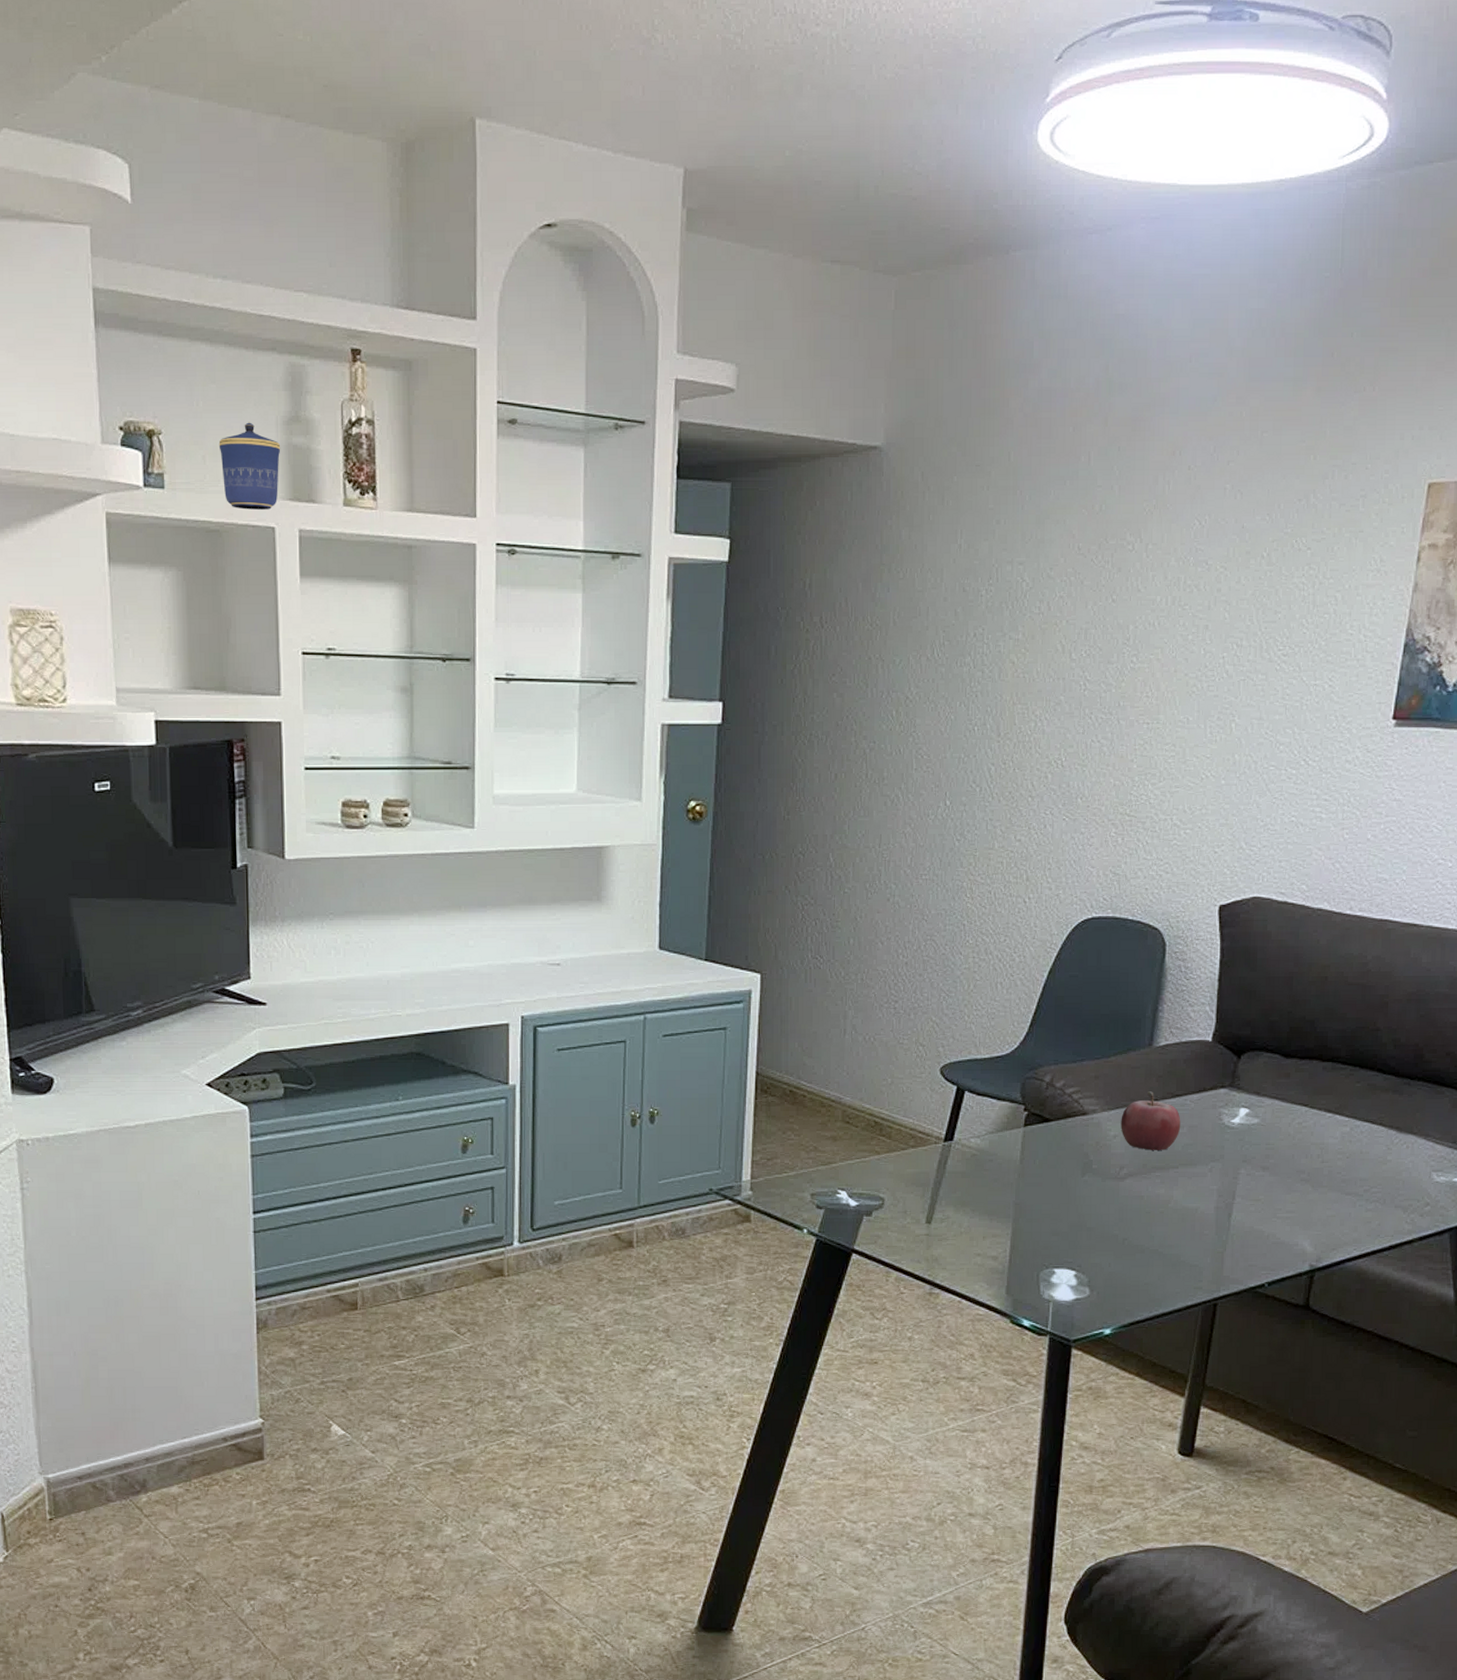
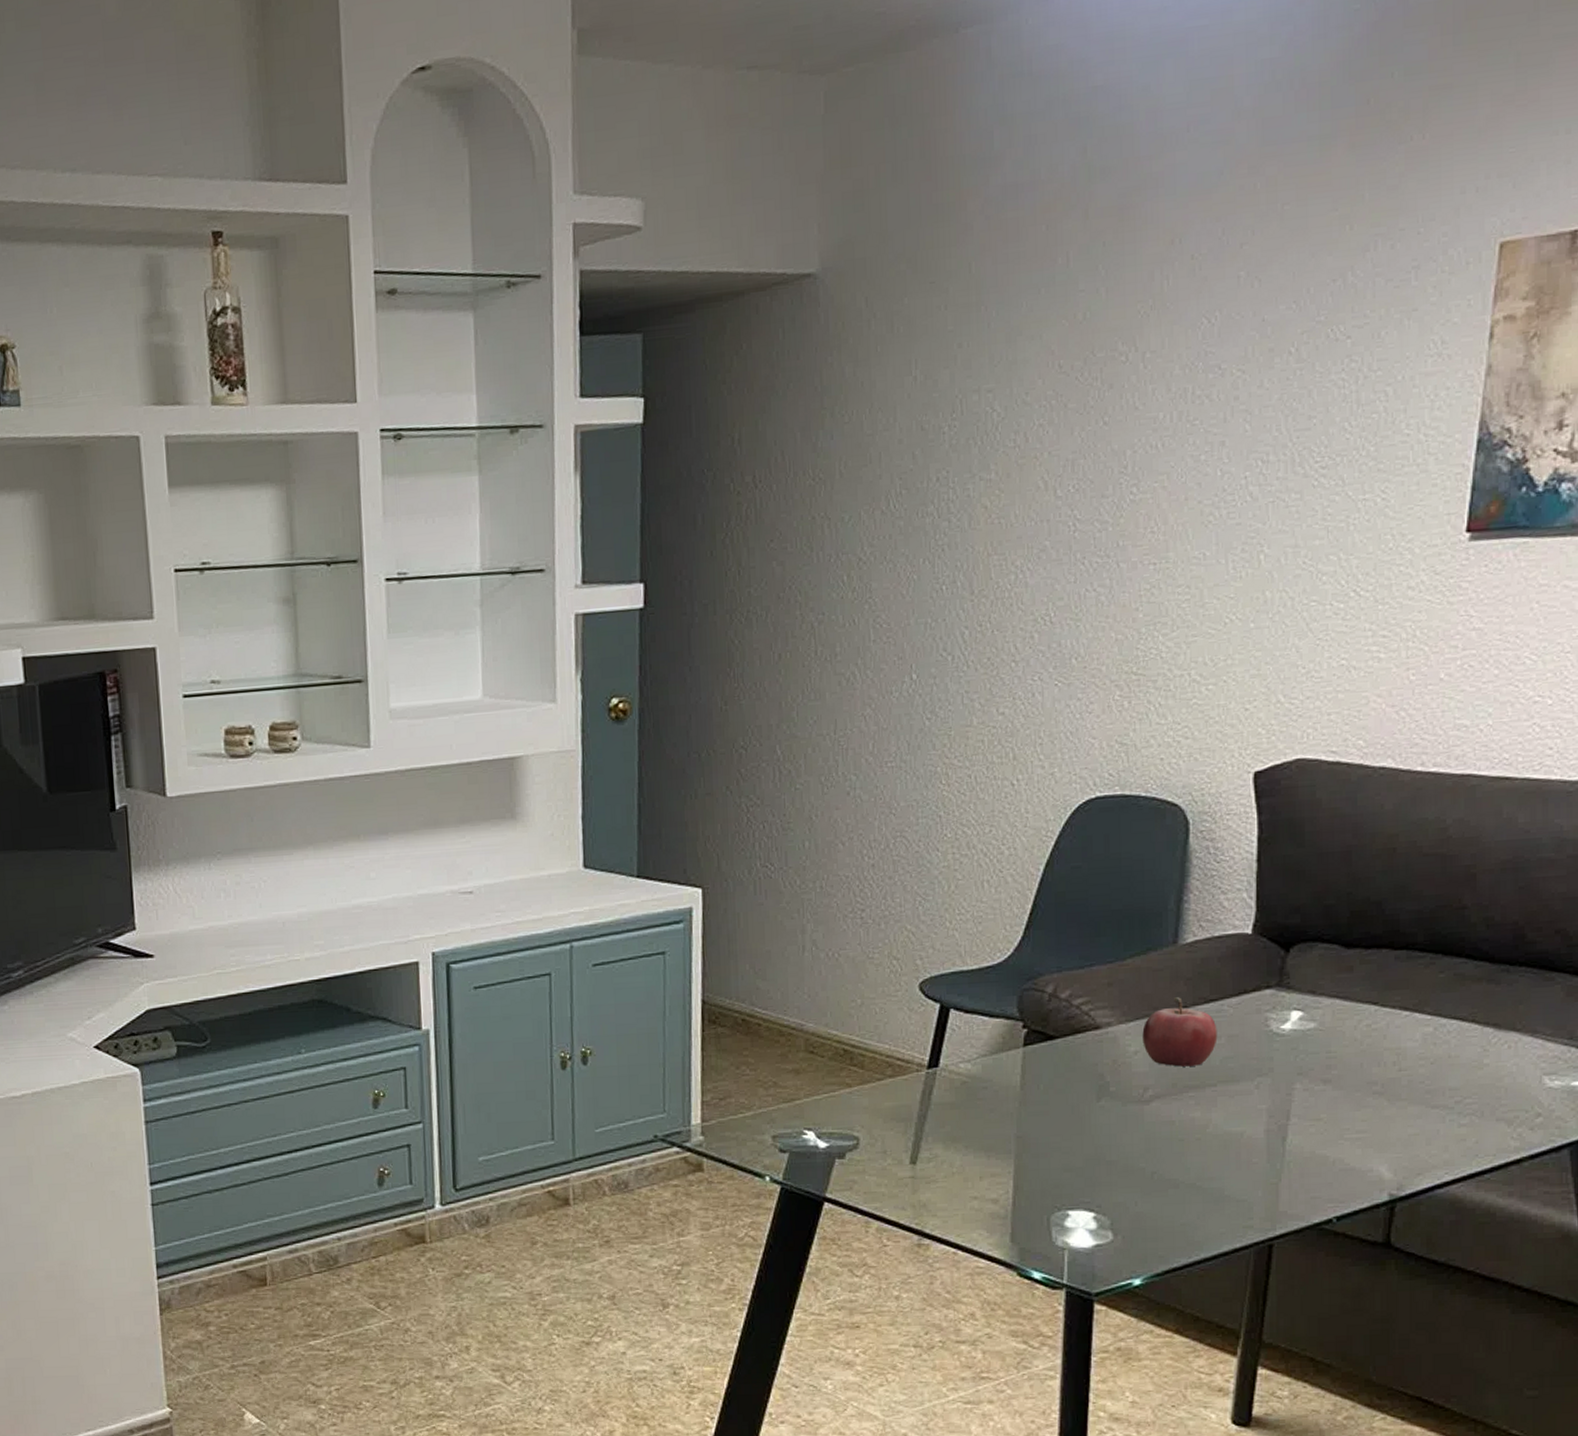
decorative jar: present [218,422,281,510] -> none [75,324,142,420]

